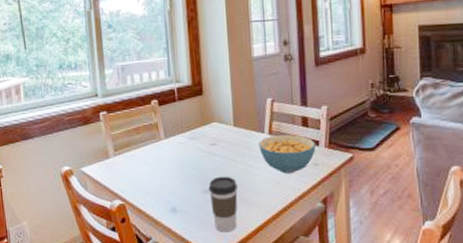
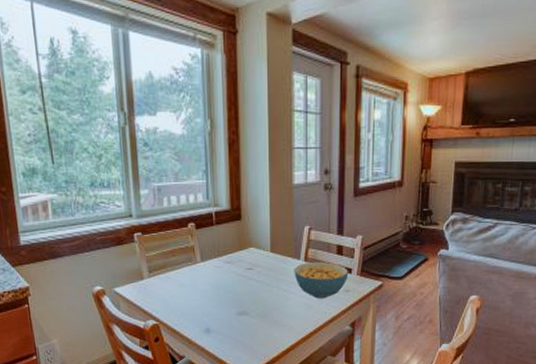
coffee cup: present [208,176,238,233] -> none [242,299,271,352]

